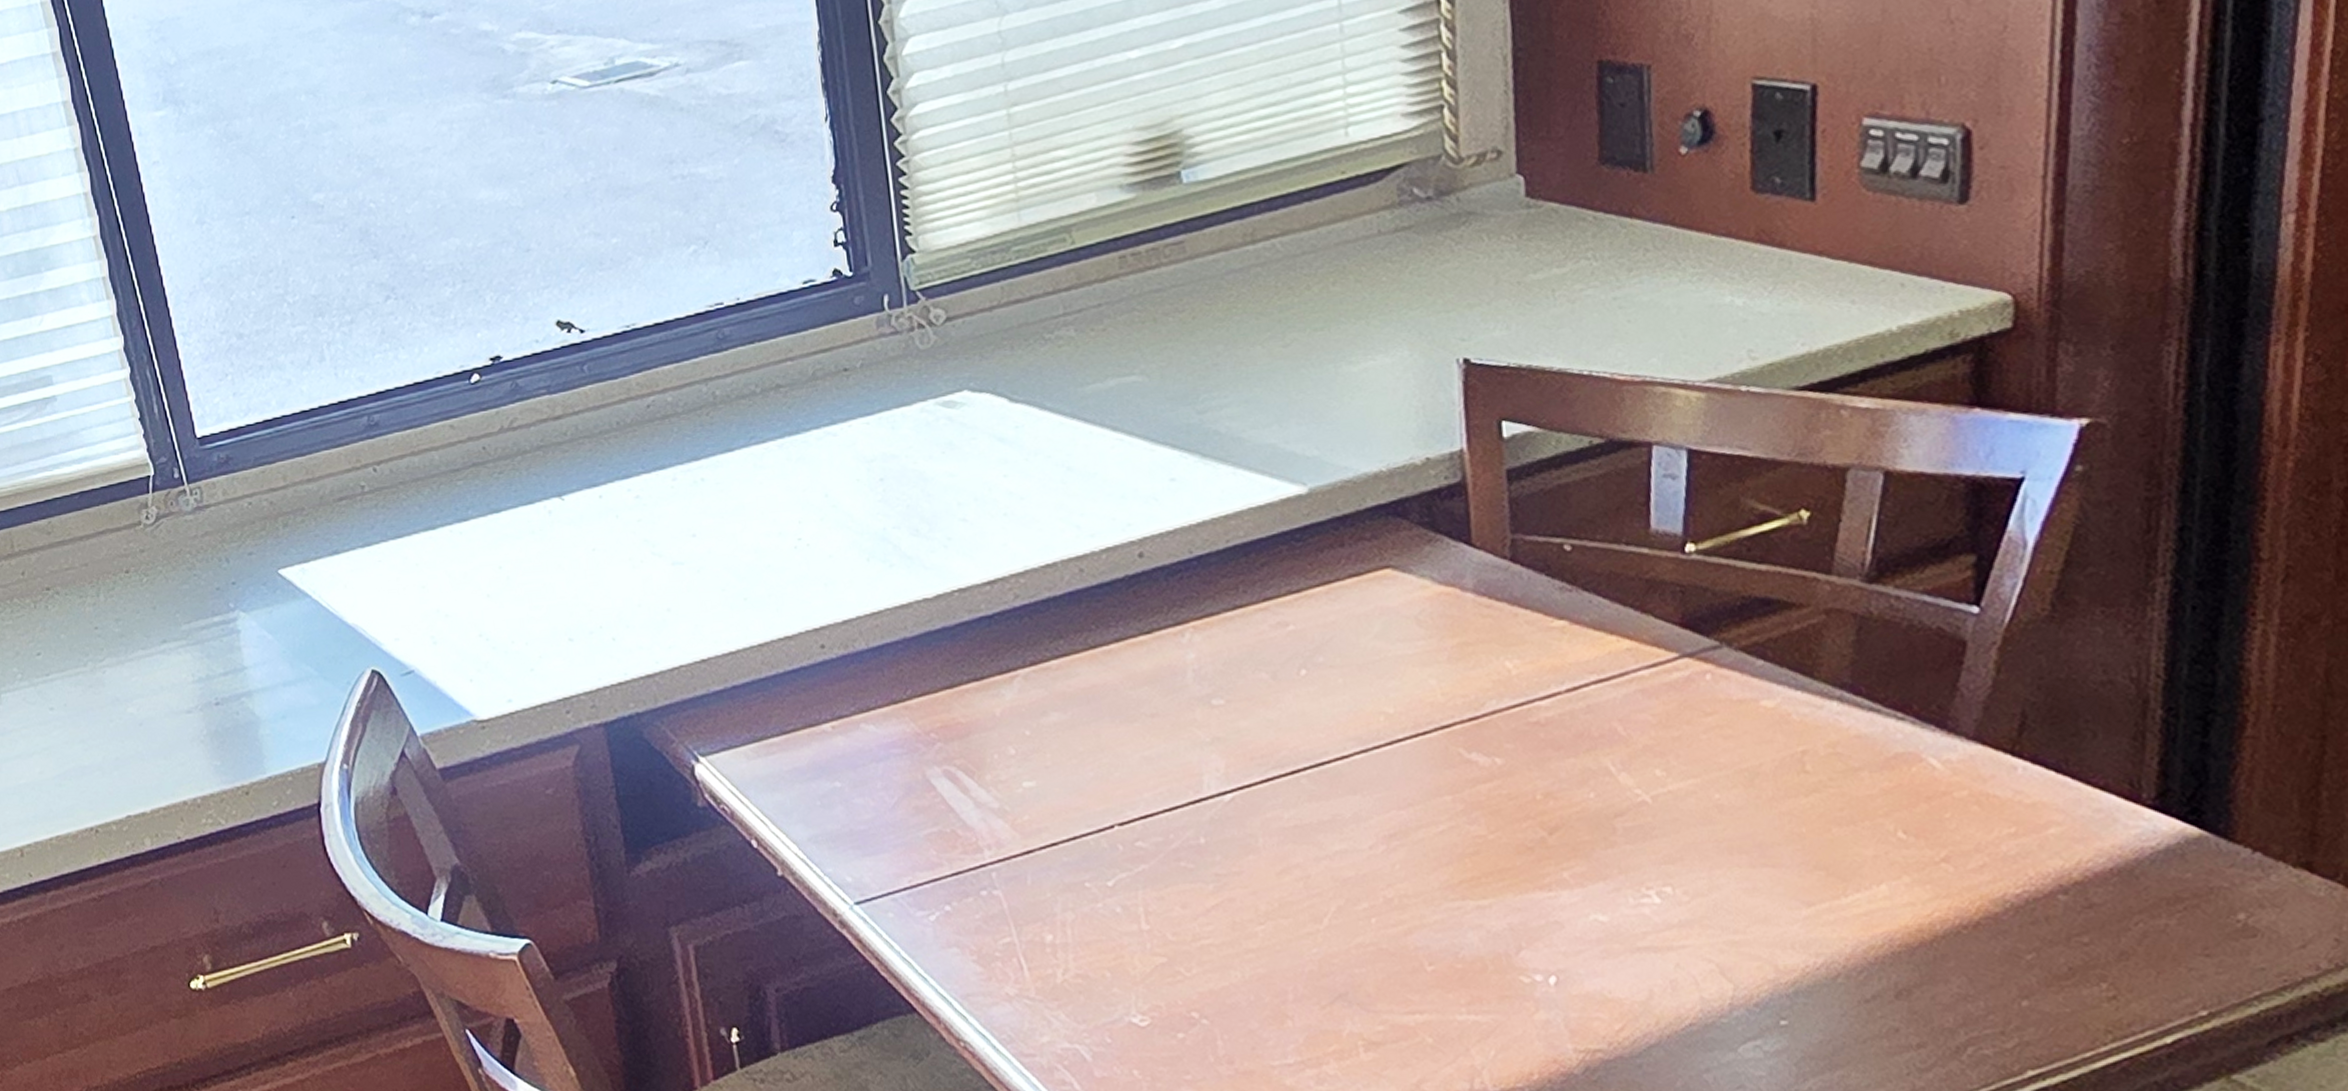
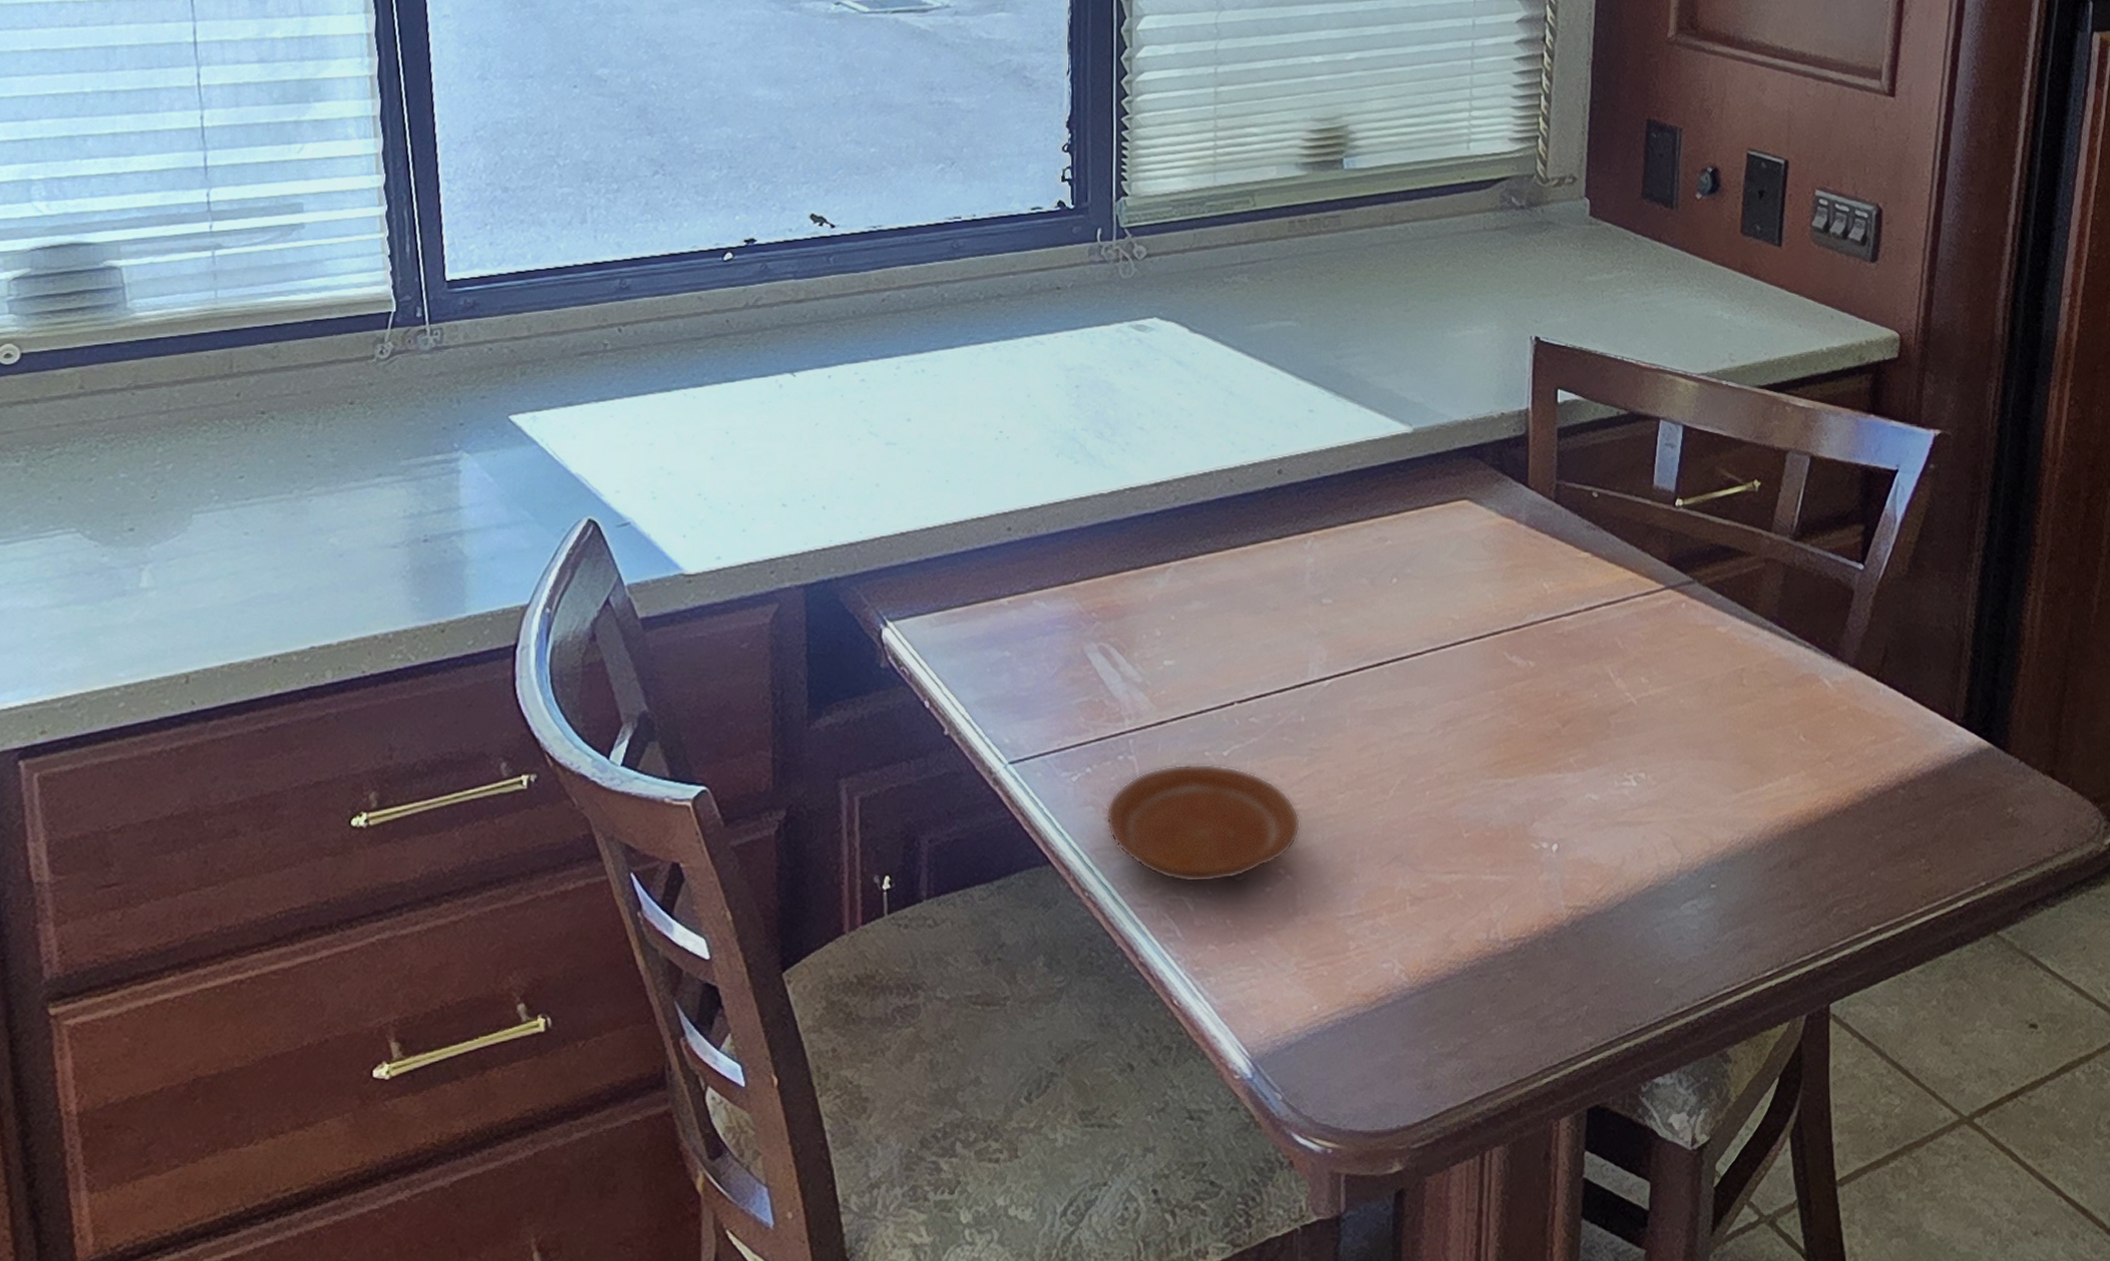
plate: none [974,896,1214,1030] -> present [1106,763,1301,883]

